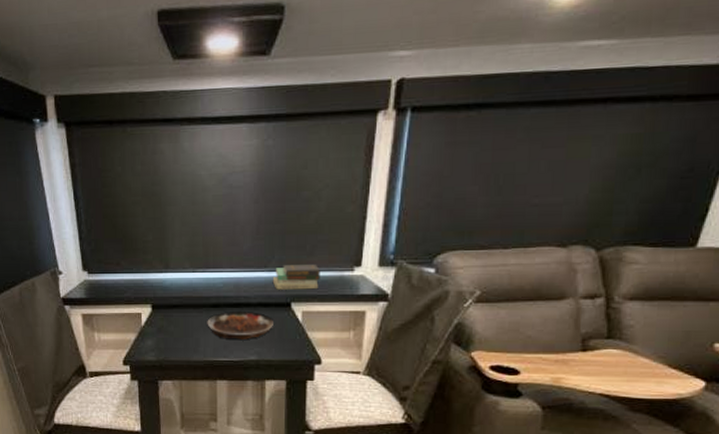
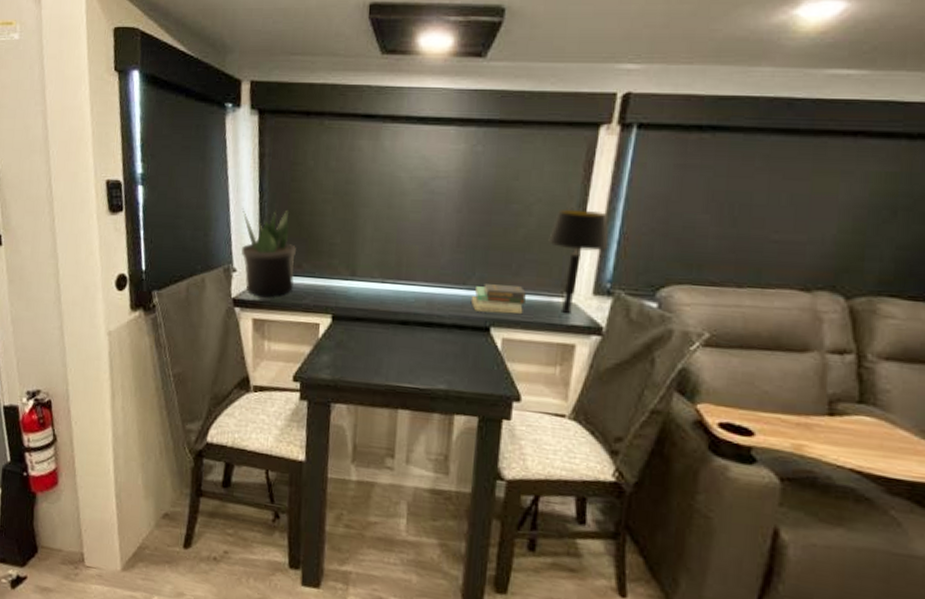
planter: none [60,214,115,293] -> present [241,208,296,297]
plate: present [207,310,273,340] -> none [392,330,469,365]
table lamp: none [337,190,390,285] -> present [548,209,609,314]

